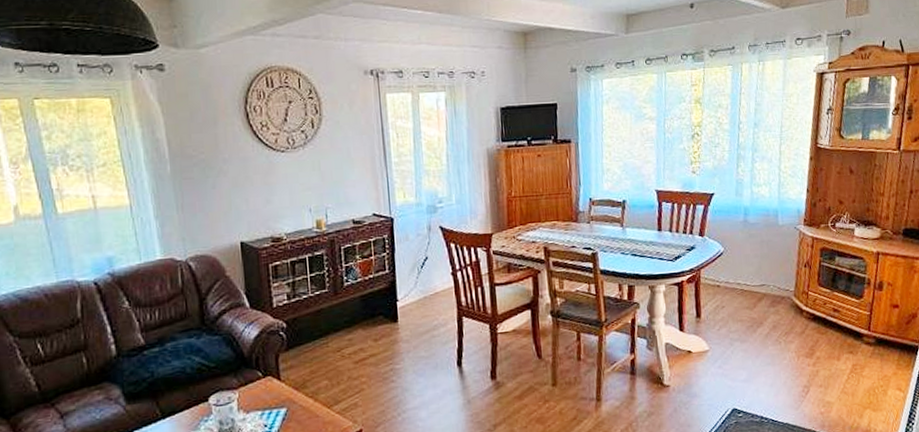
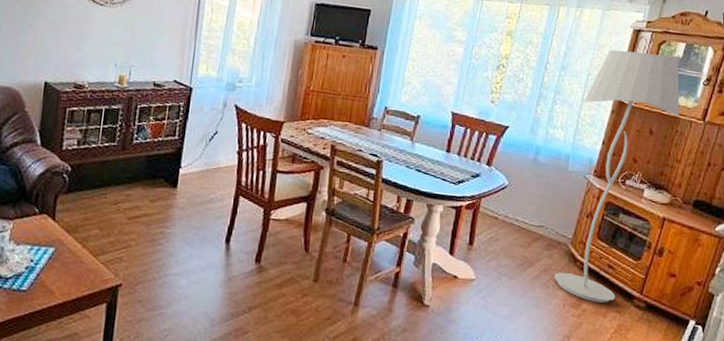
floor lamp: none [781,92,875,348] -> present [554,49,680,303]

